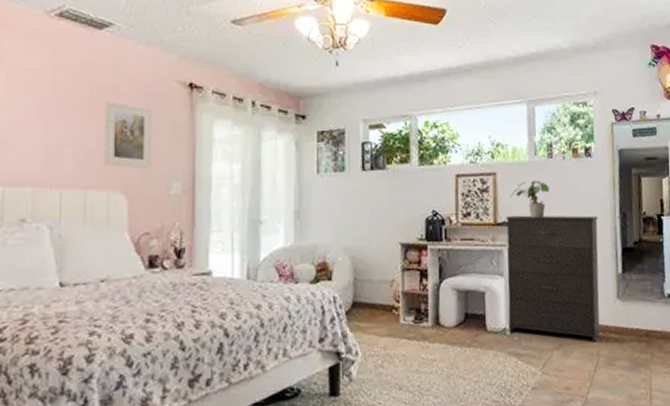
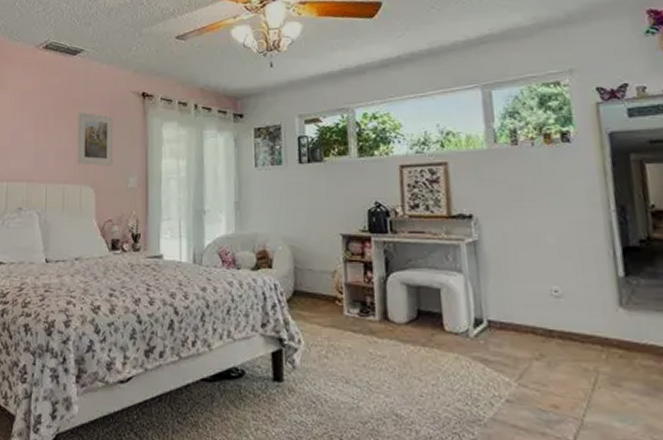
dresser: present [506,215,600,342] -> none [462,207,597,356]
potted plant: present [509,180,549,218] -> none [465,169,516,210]

